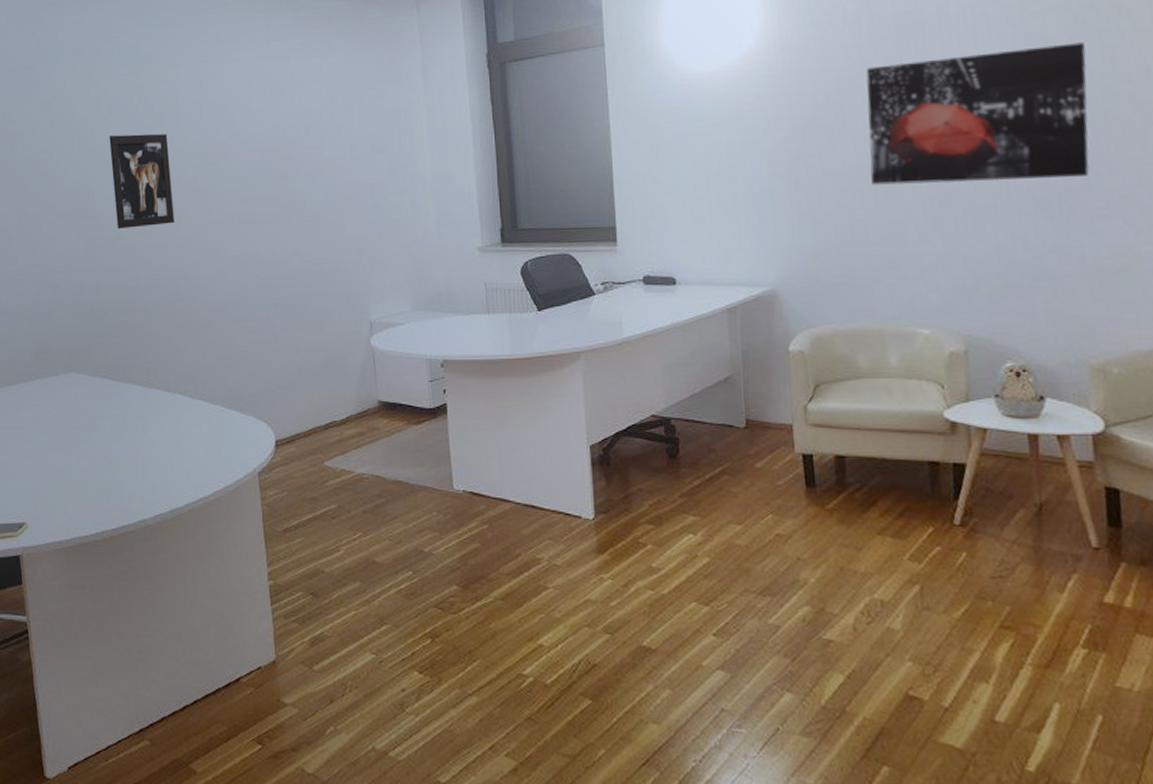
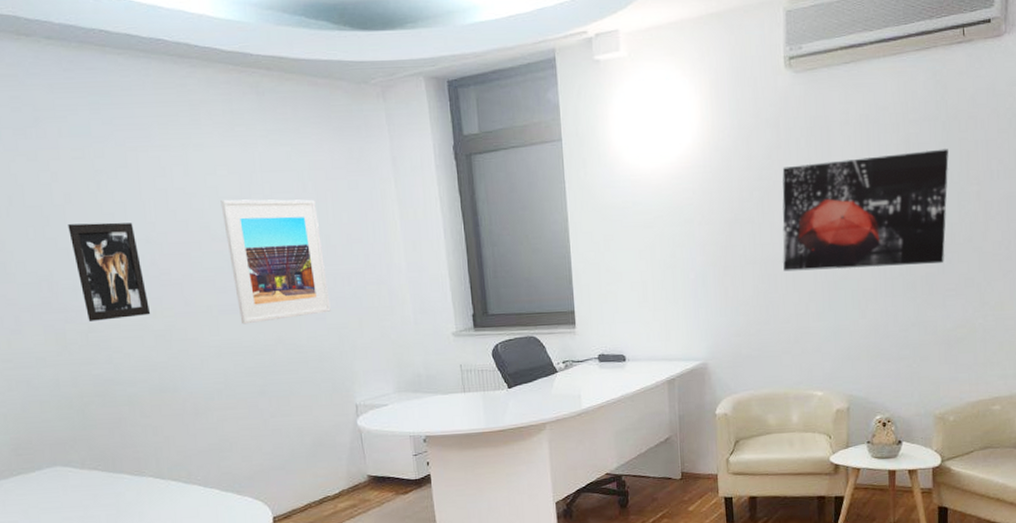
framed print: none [251,110,351,235] -> present [220,199,331,325]

